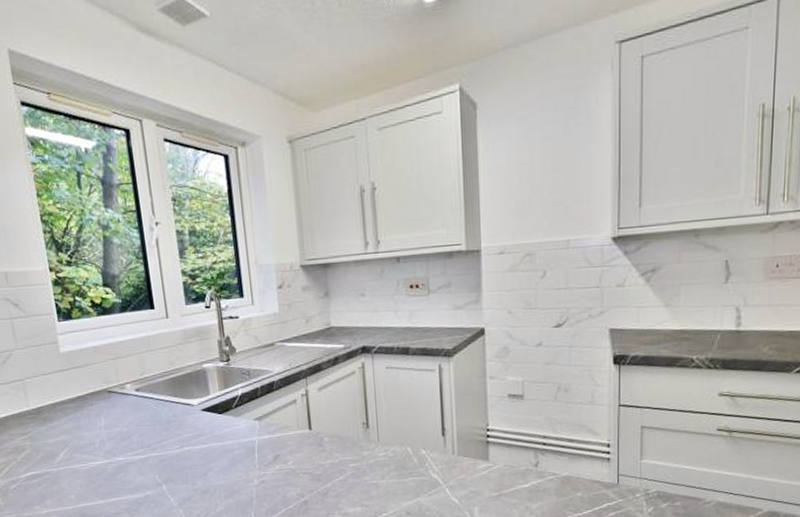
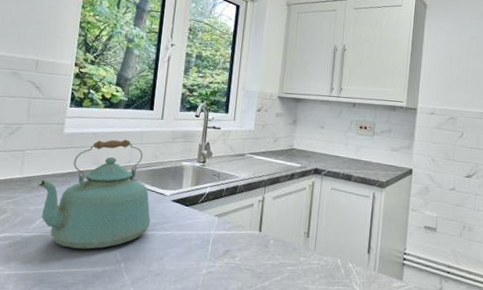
kettle: none [49,349,183,477] -> present [38,139,151,249]

